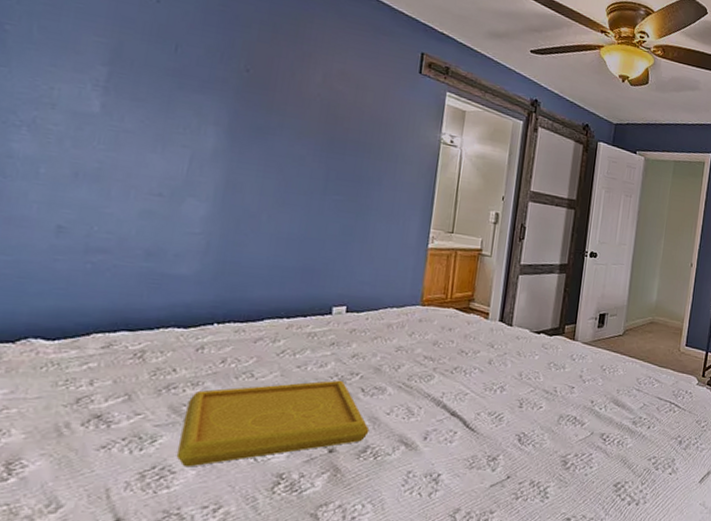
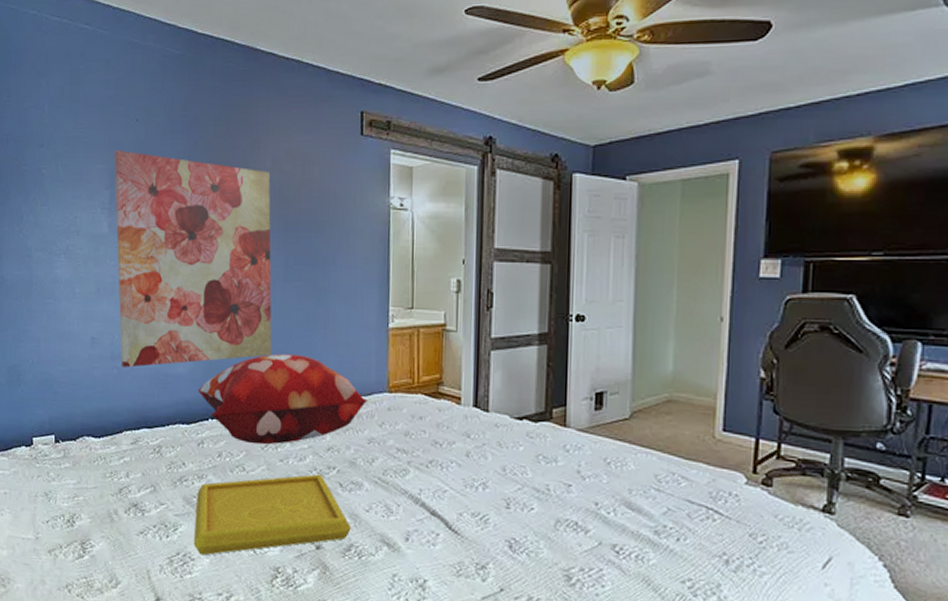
wall art: none [98,25,319,264] -> present [114,149,272,368]
decorative pillow: none [204,262,401,351] -> present [199,353,368,445]

